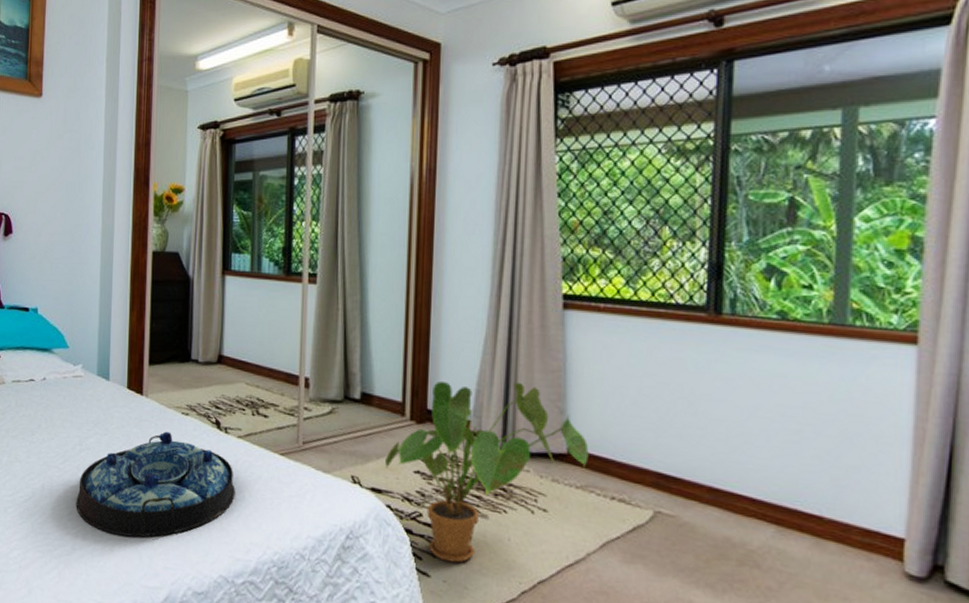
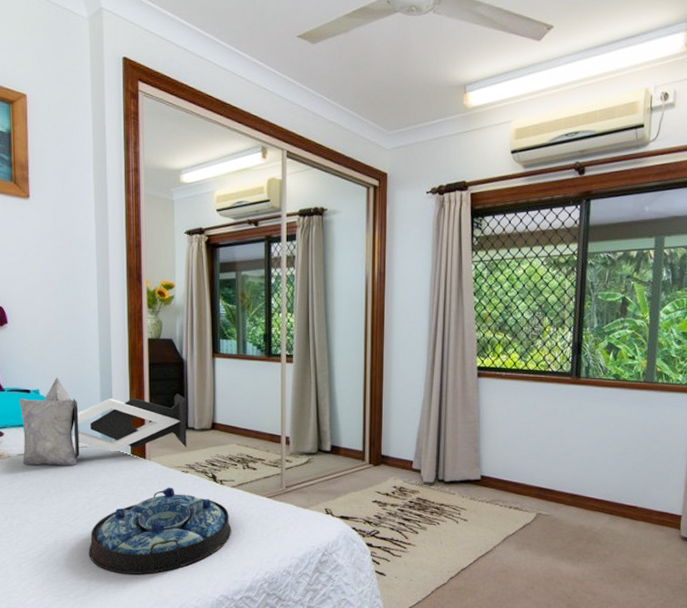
pillow: none [16,294,191,399] -> present [19,377,187,466]
house plant: present [384,382,589,563] -> none [350,431,495,563]

